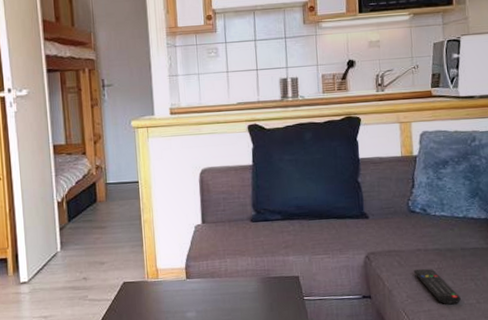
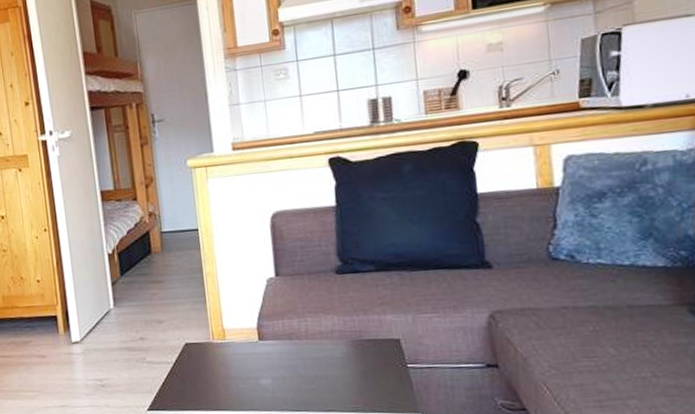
remote control: present [413,269,461,305] -> none [557,331,629,378]

